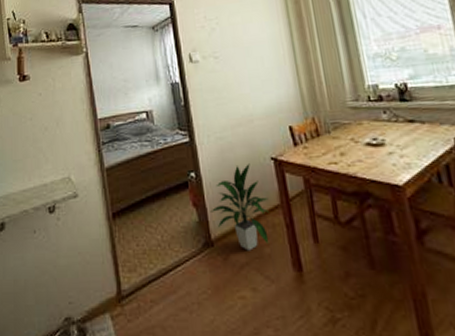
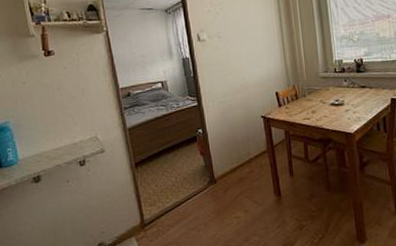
indoor plant: present [209,163,270,251] -> none [213,121,259,185]

